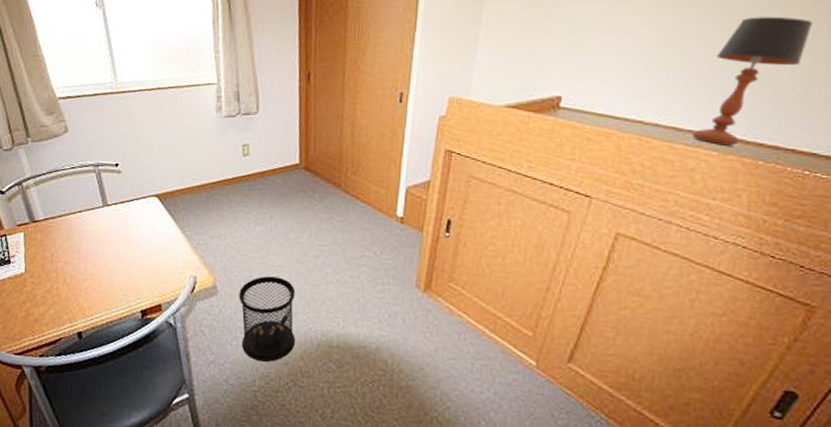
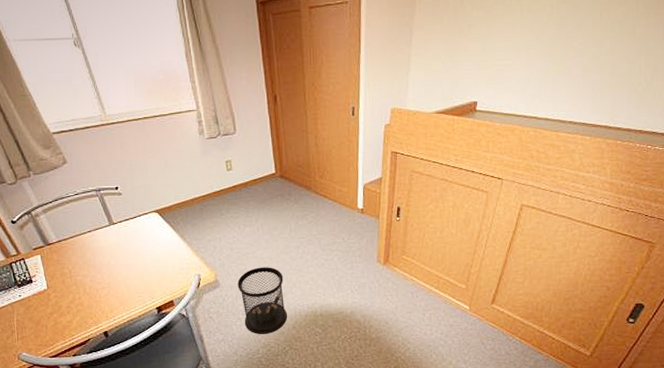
table lamp: present [692,17,814,146] -> none [572,28,654,131]

